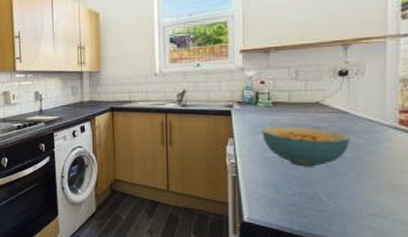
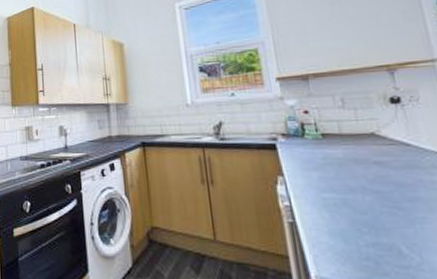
cereal bowl: present [262,126,349,167] -> none [315,161,422,210]

